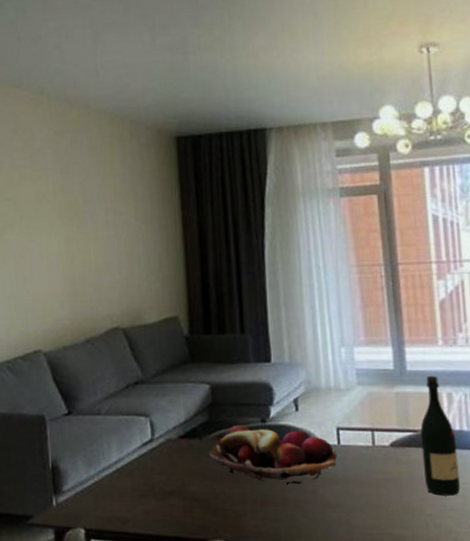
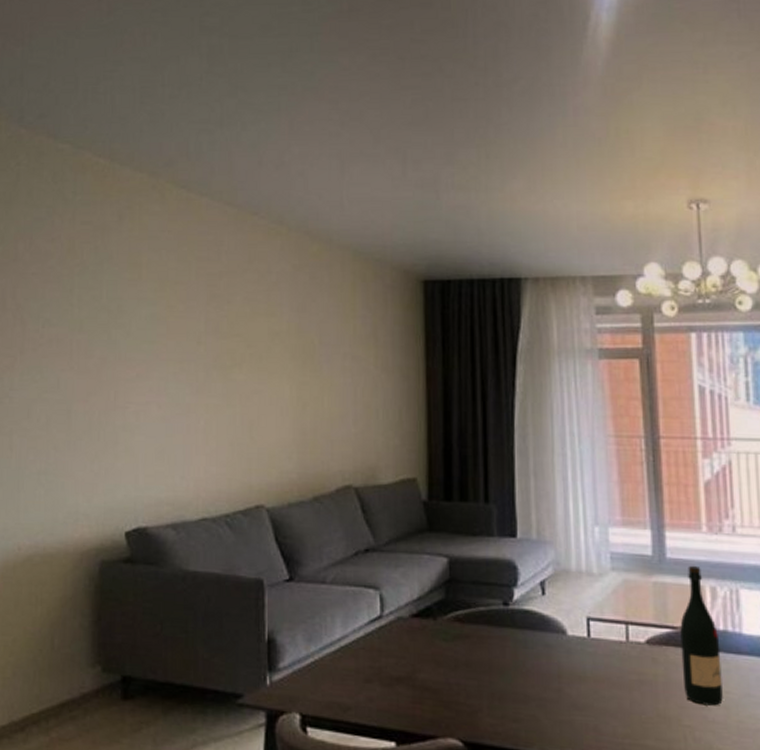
fruit basket: present [208,424,337,485] -> none [442,606,586,680]

